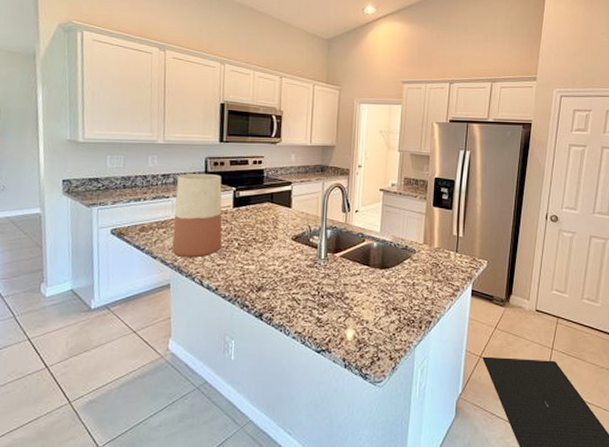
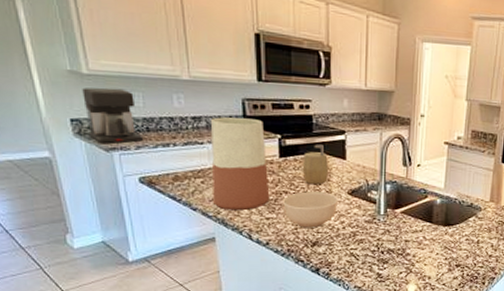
coffee maker: none [75,153,119,201] -> present [82,87,143,144]
bowl: none [232,238,284,273] -> present [282,191,339,228]
soap dispenser: none [252,194,276,232] -> present [302,144,329,185]

